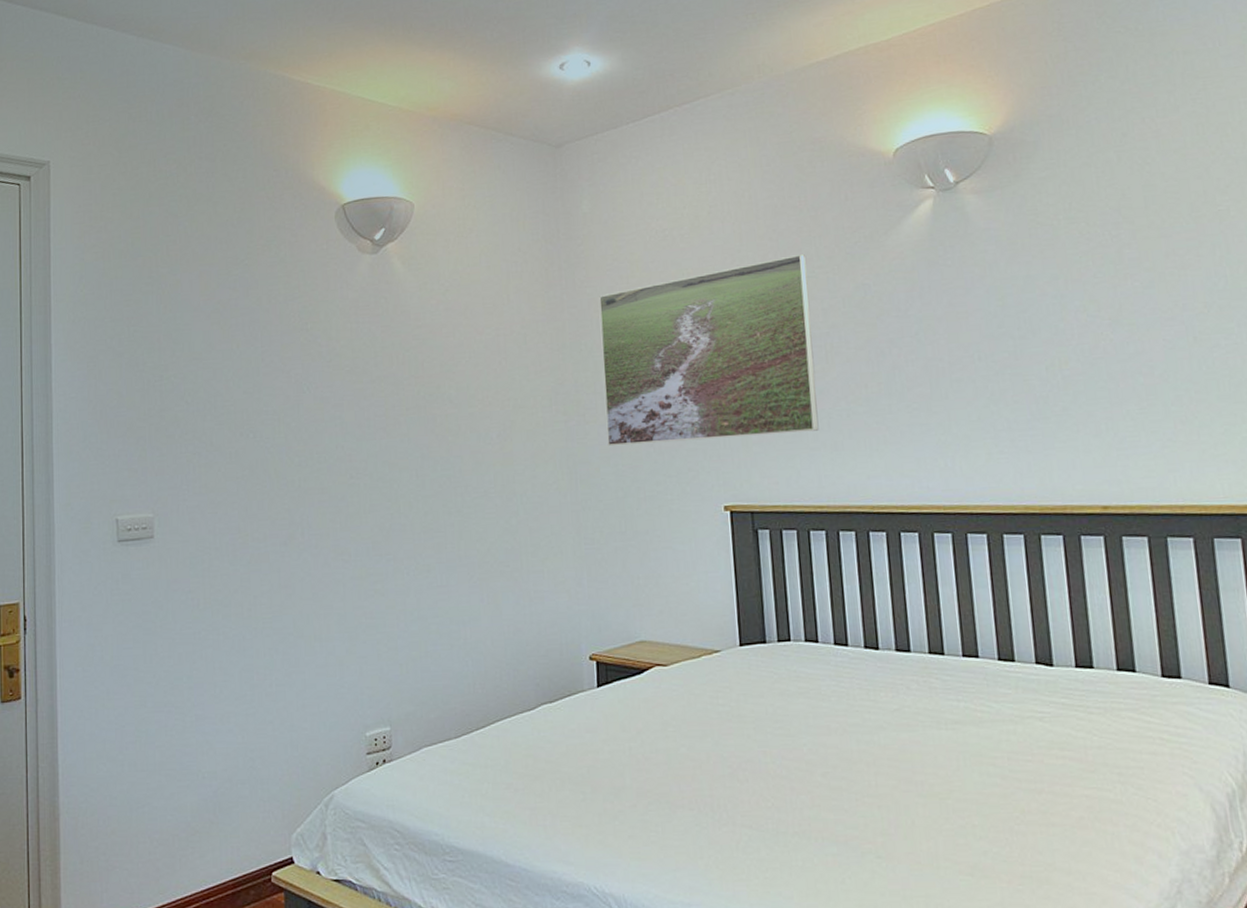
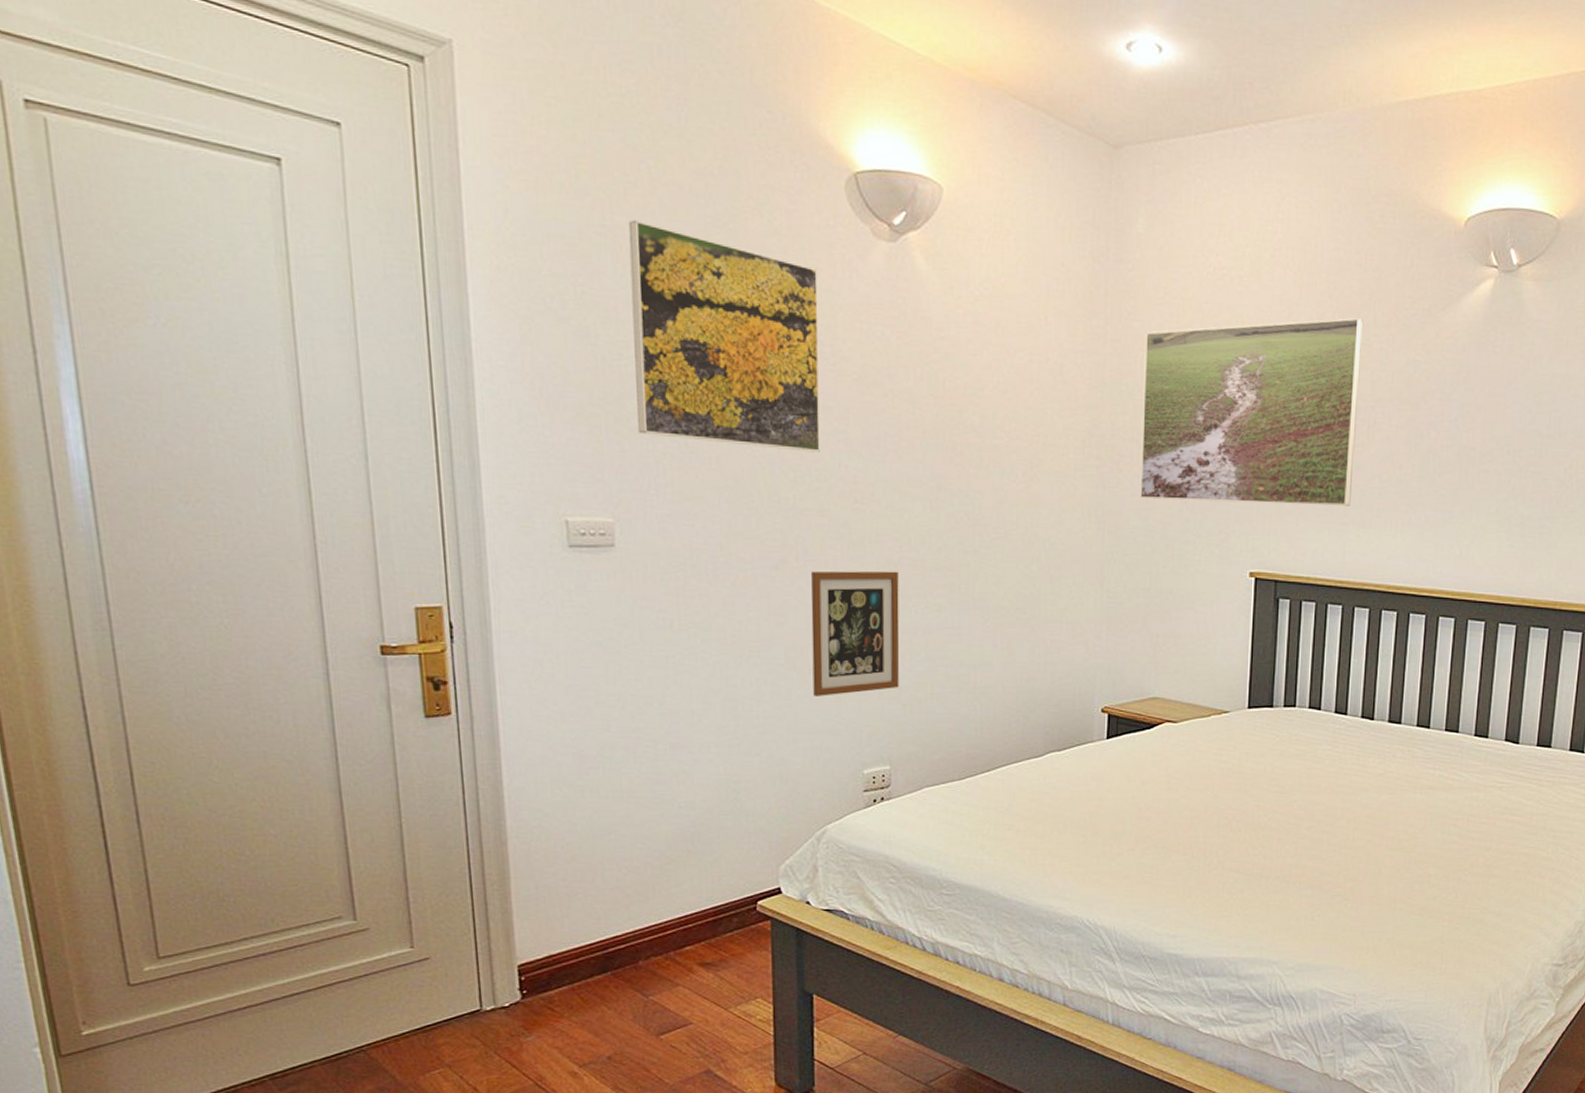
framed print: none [169,269,320,439] -> present [628,219,821,453]
picture frame: none [315,537,395,662] -> present [811,571,900,696]

